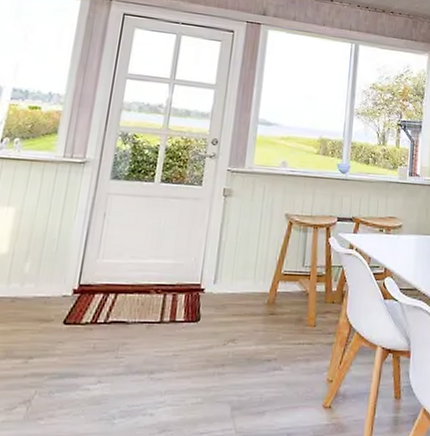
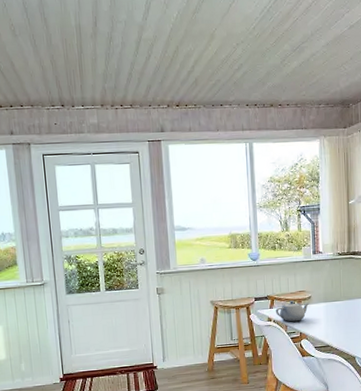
teapot: none [359,227,400,254] -> present [275,300,310,322]

